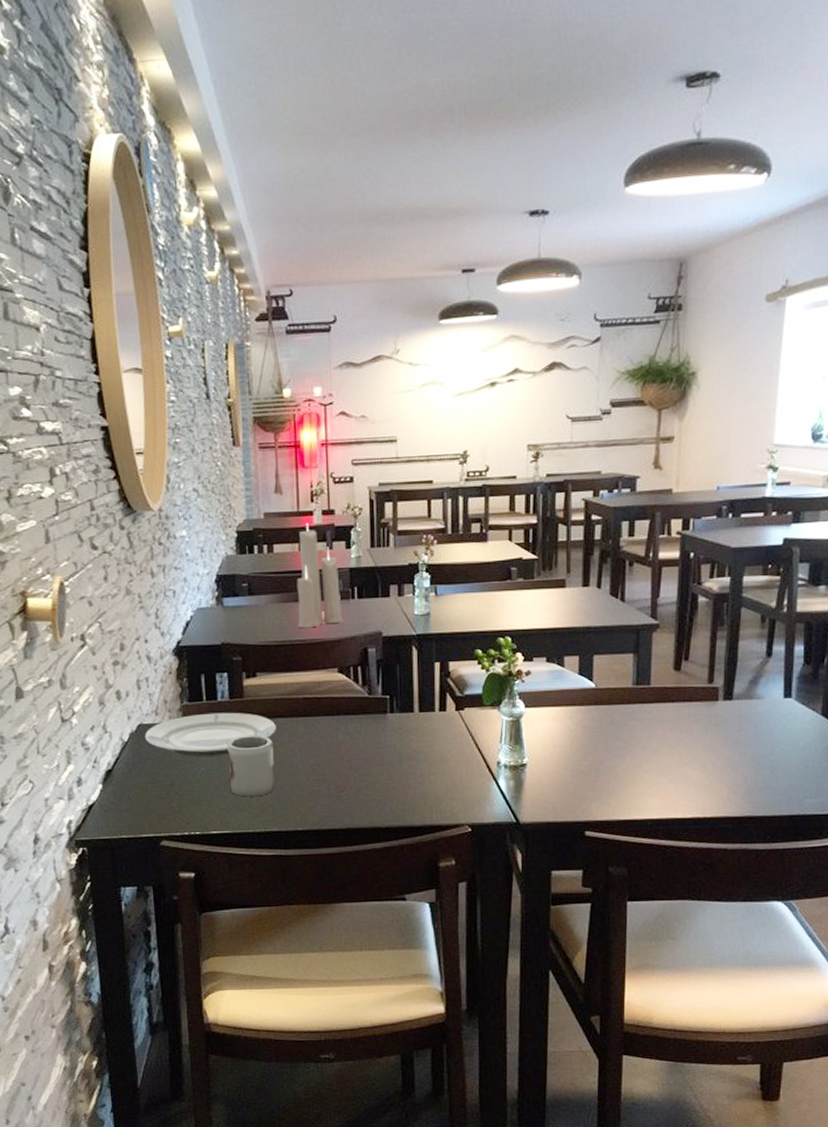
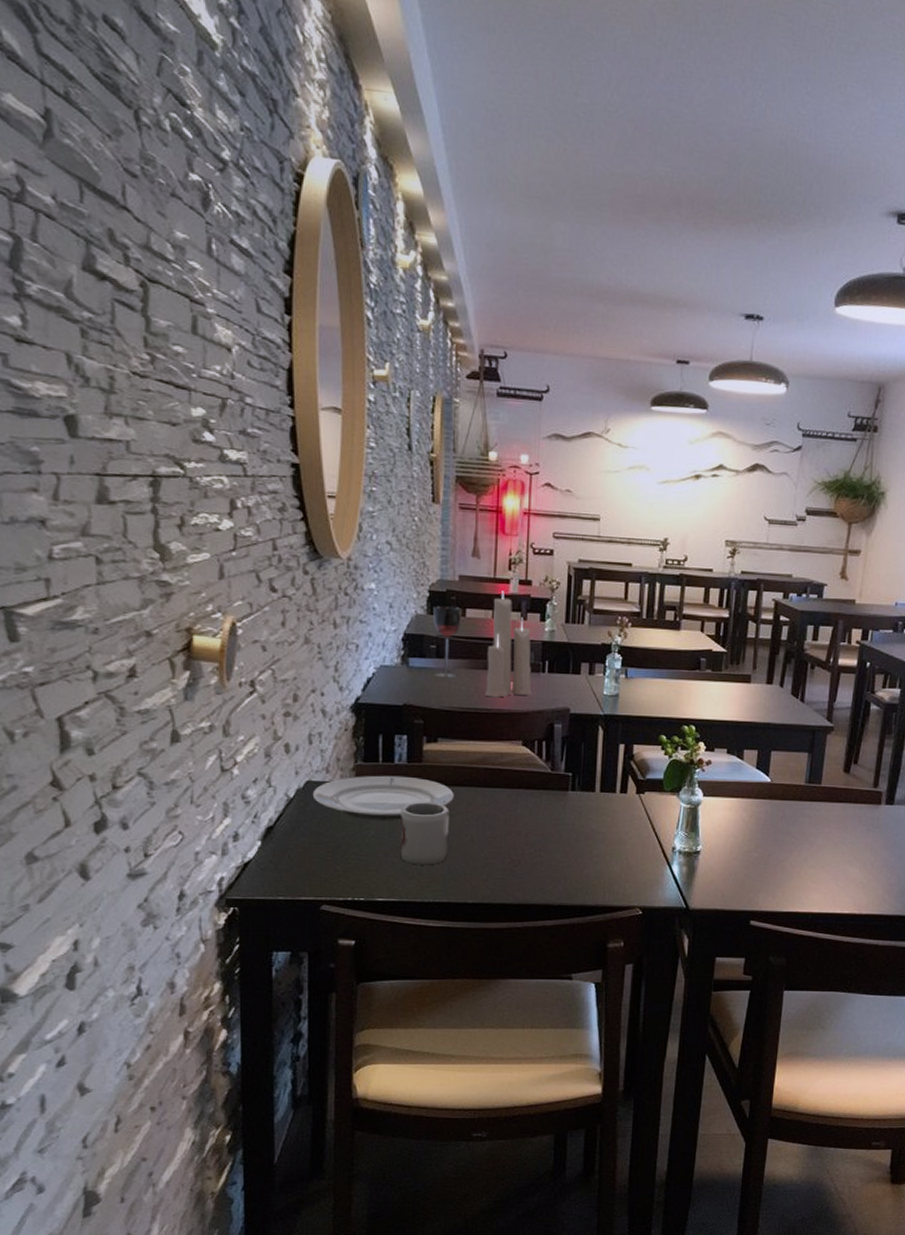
wineglass: none [242,543,271,614] -> present [433,605,462,678]

